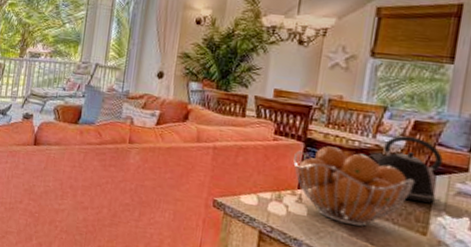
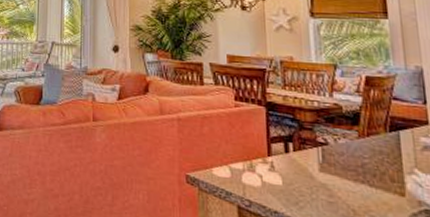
fruit basket: present [293,146,414,227] -> none [258,108,380,193]
kettle: present [370,135,443,204] -> none [331,92,409,161]

